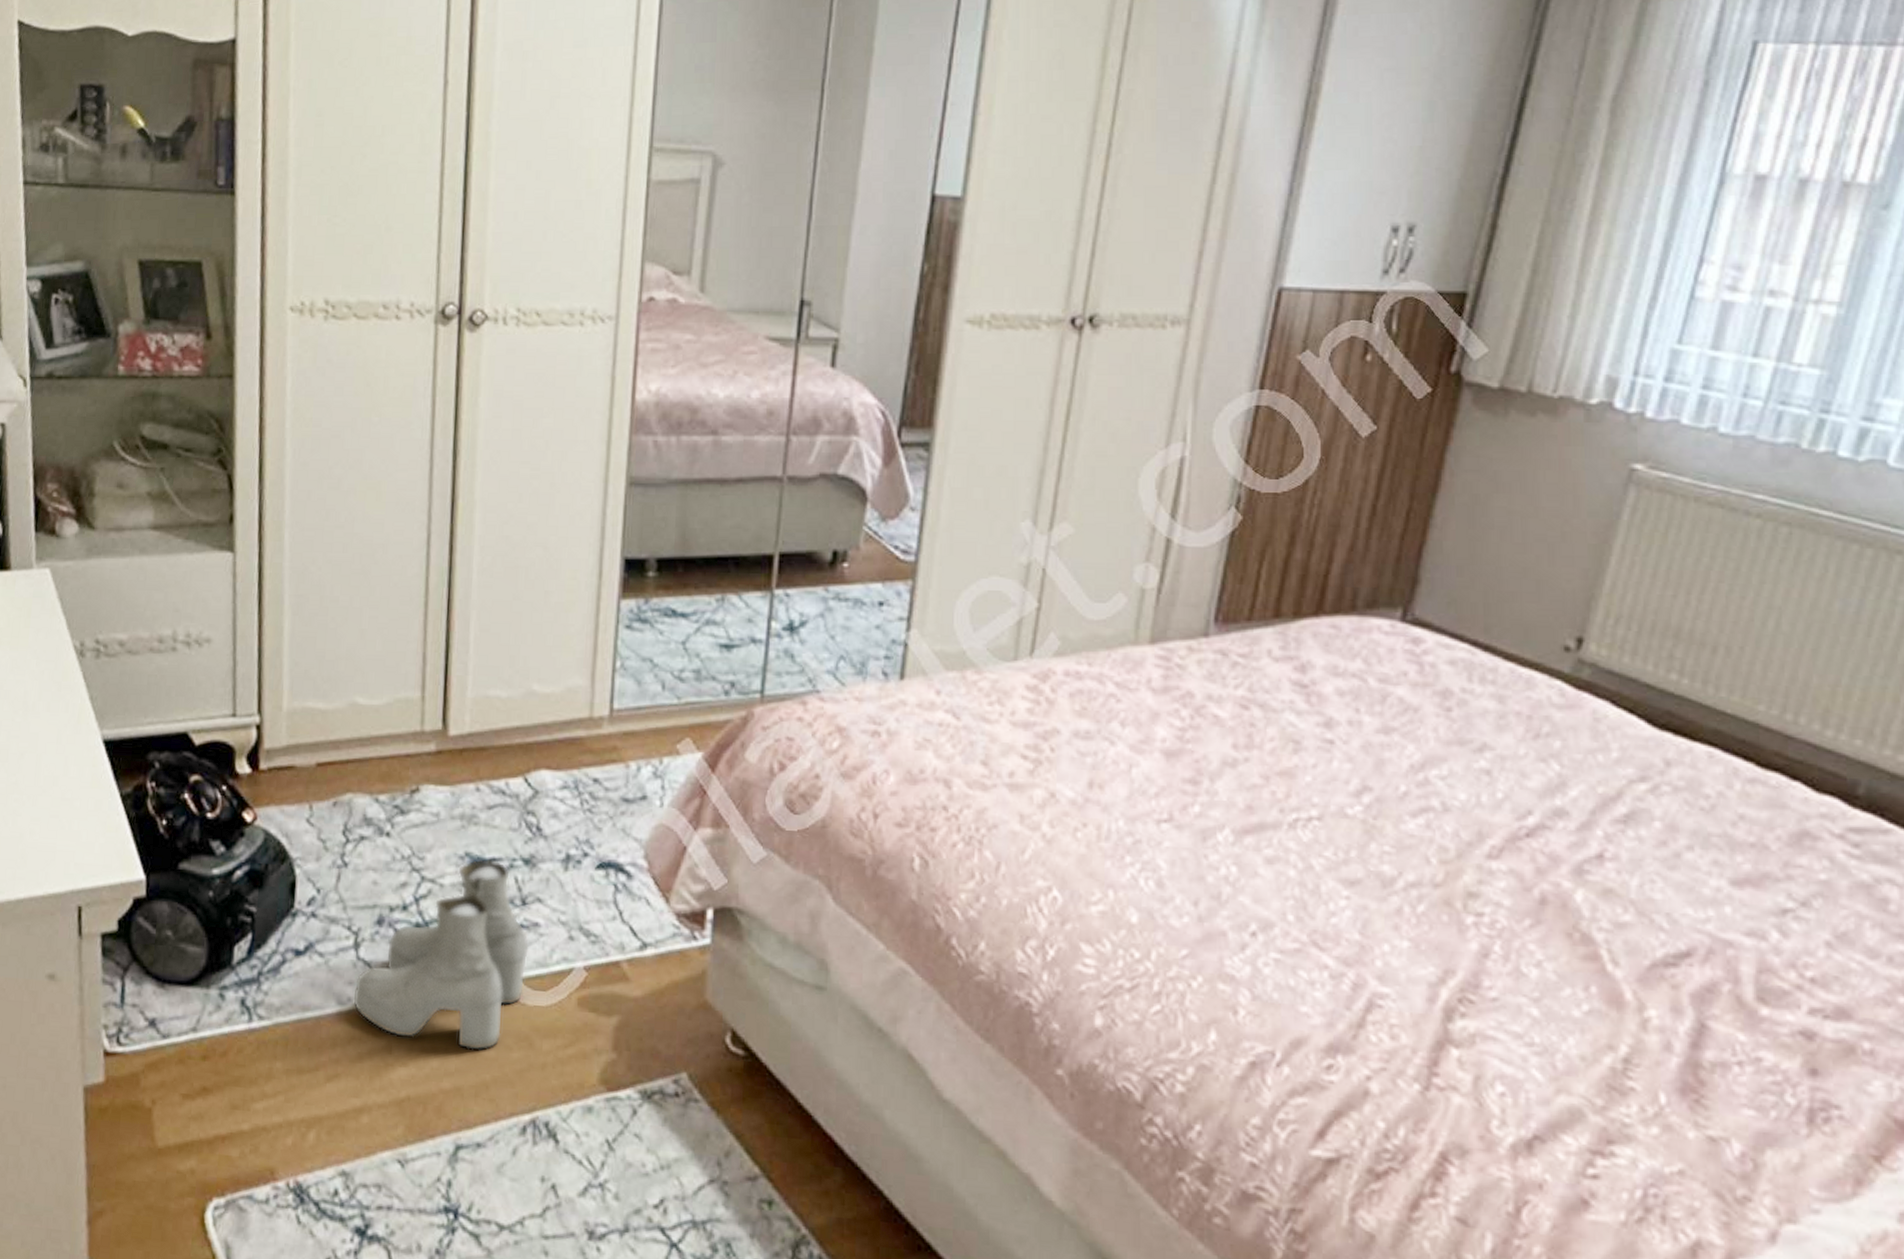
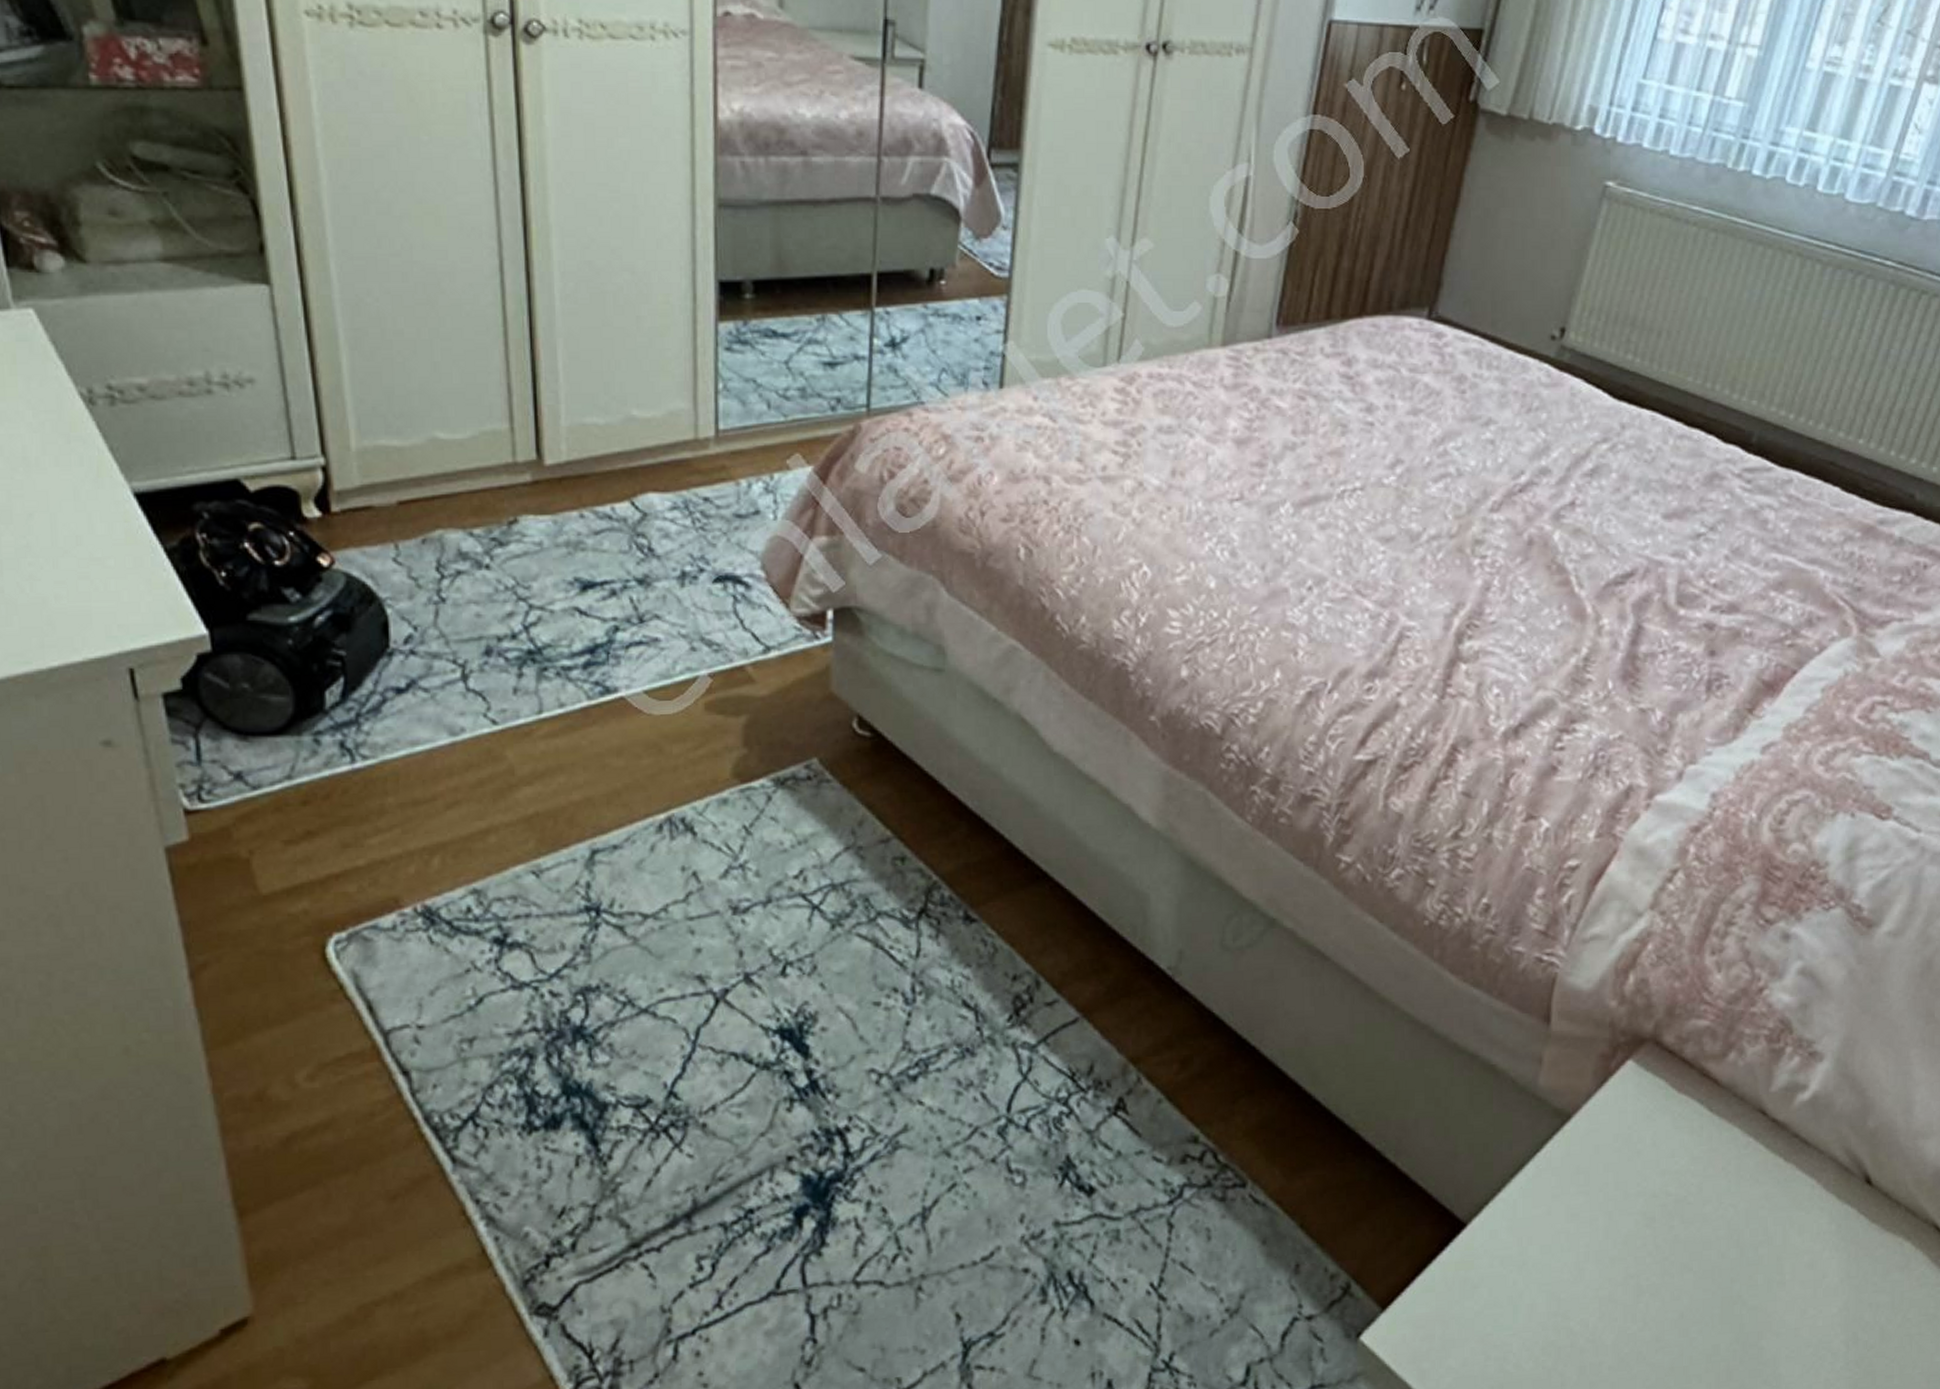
boots: present [353,859,529,1051] -> none [466,582,650,762]

